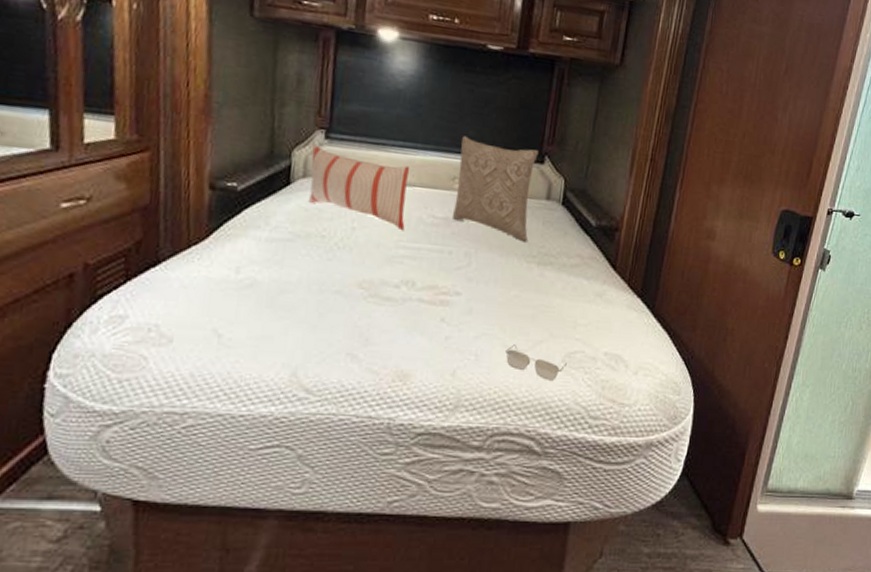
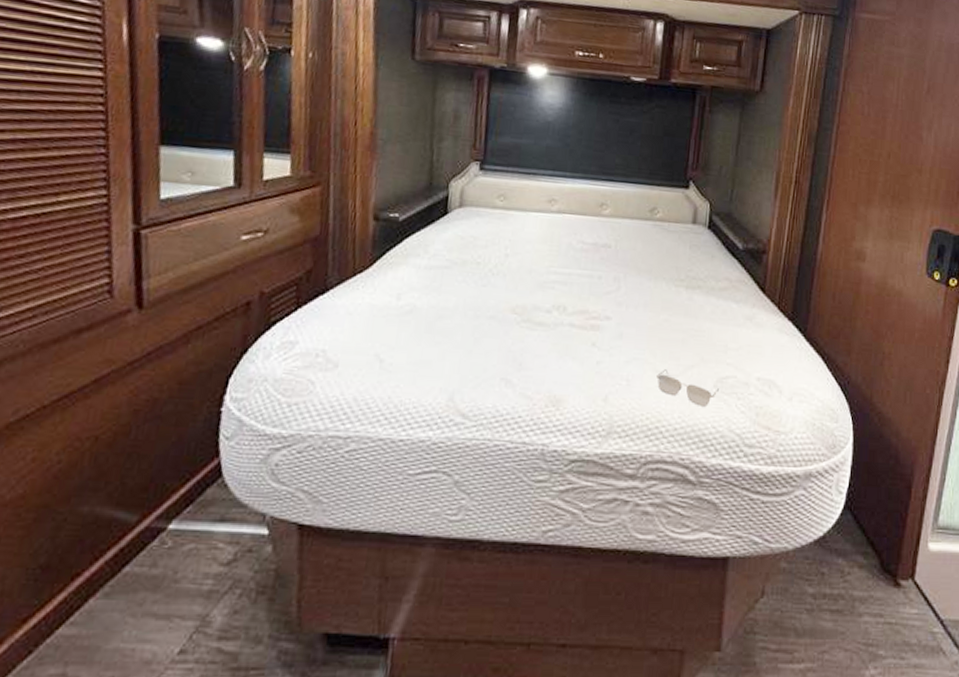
pillow: present [309,144,410,230] -> none [465,176,560,256]
pillow: present [451,136,539,242] -> none [600,164,683,266]

